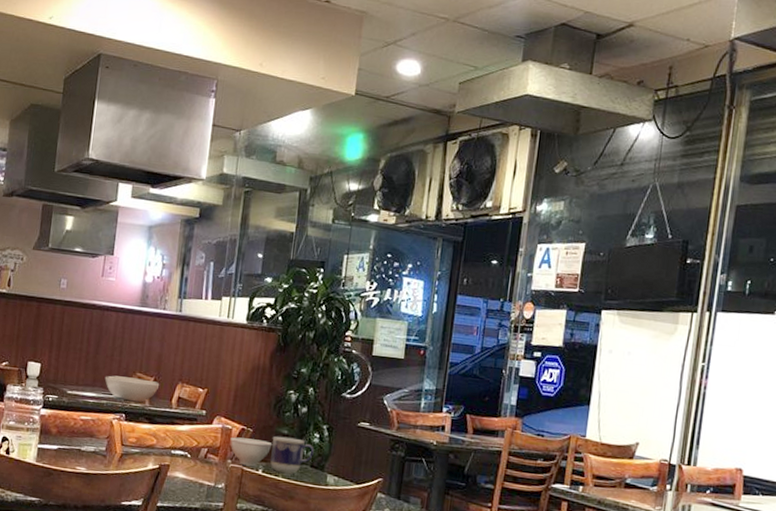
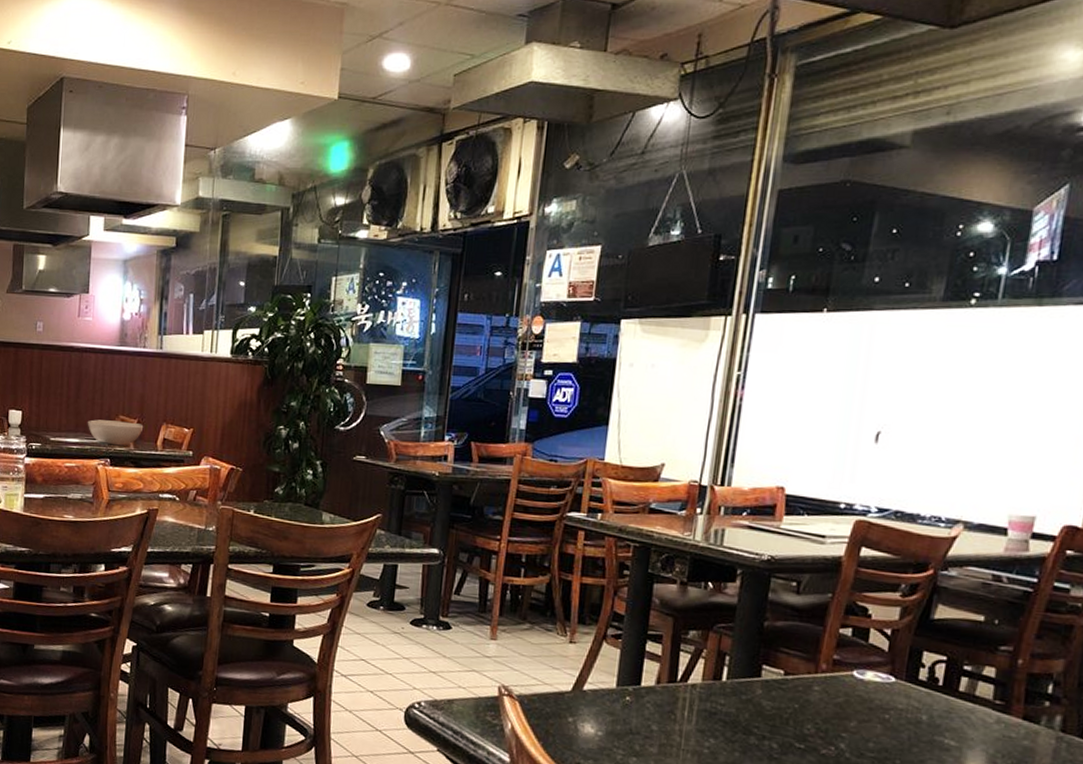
bowl: present [230,437,273,467] -> none [219,477,264,508]
cup: present [270,436,314,475] -> none [262,474,308,514]

